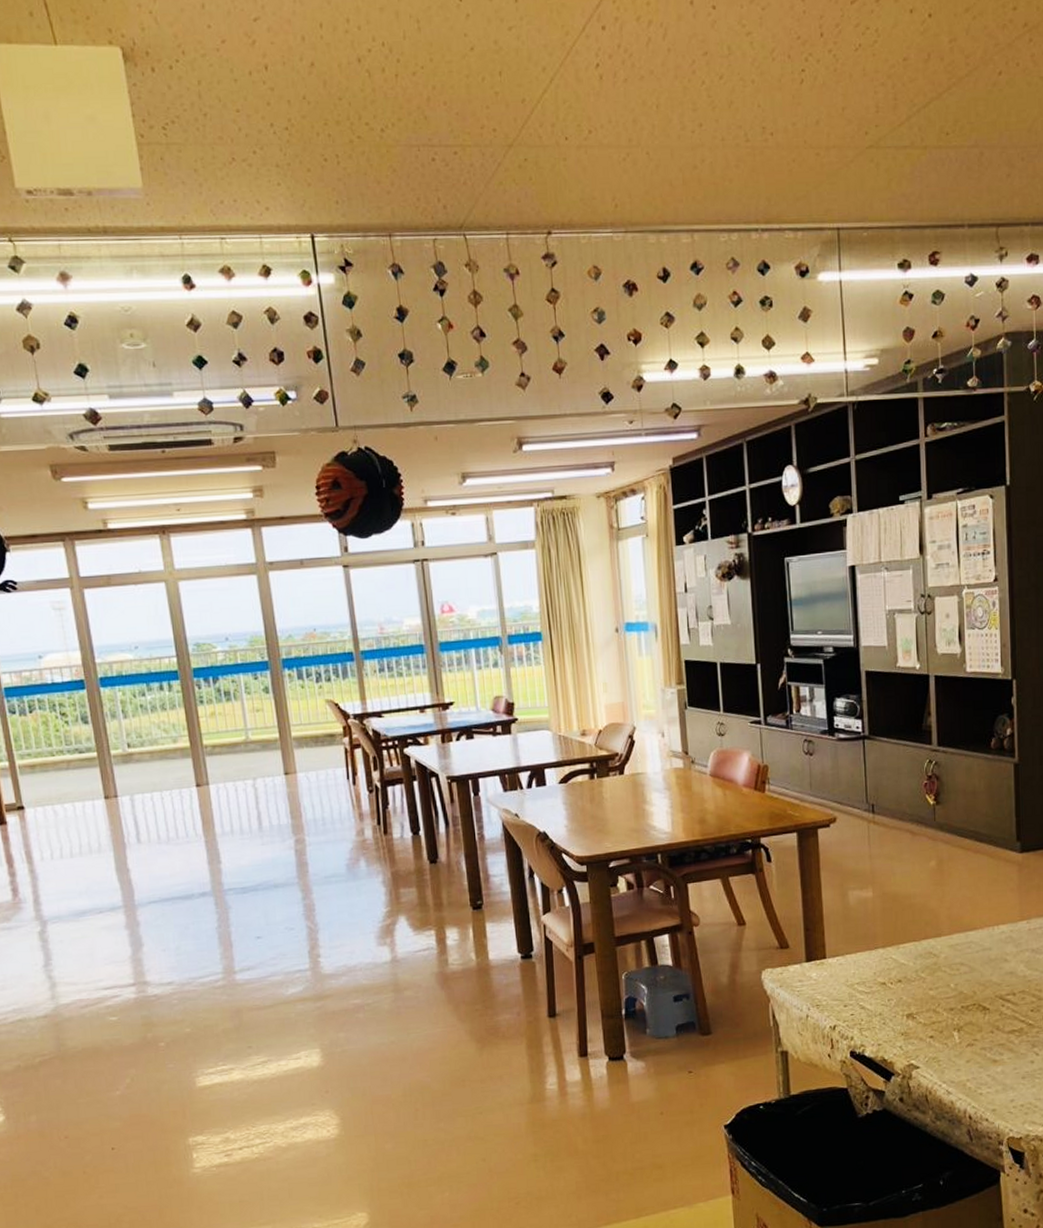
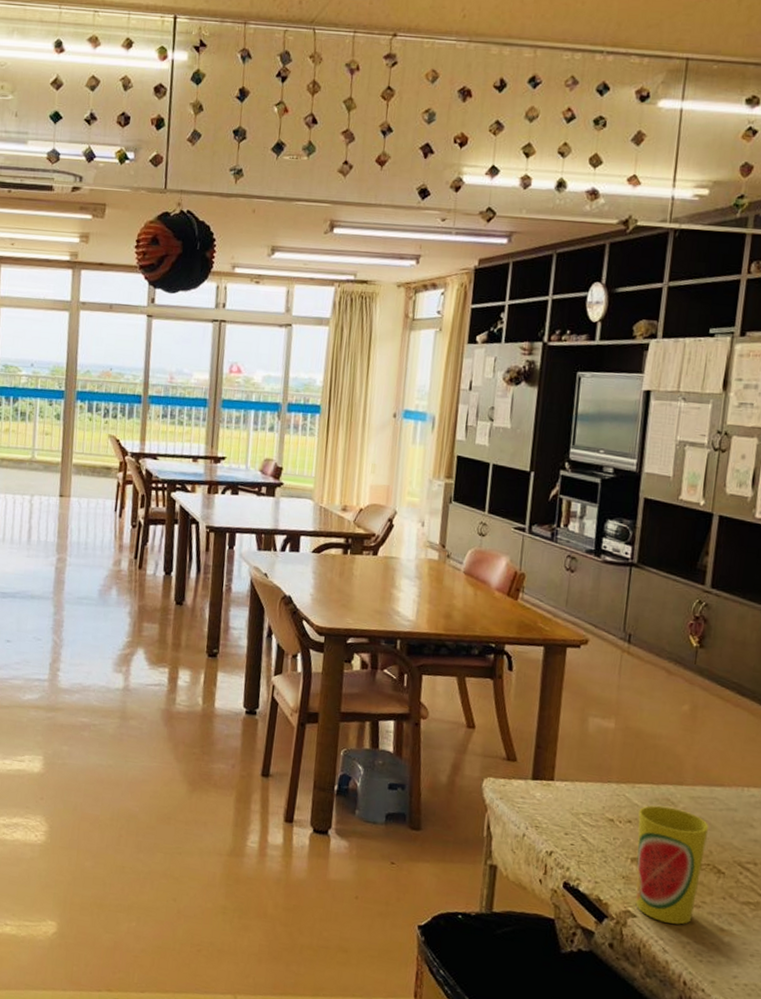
cup: none [906,959,970,1067] -> present [635,805,709,925]

